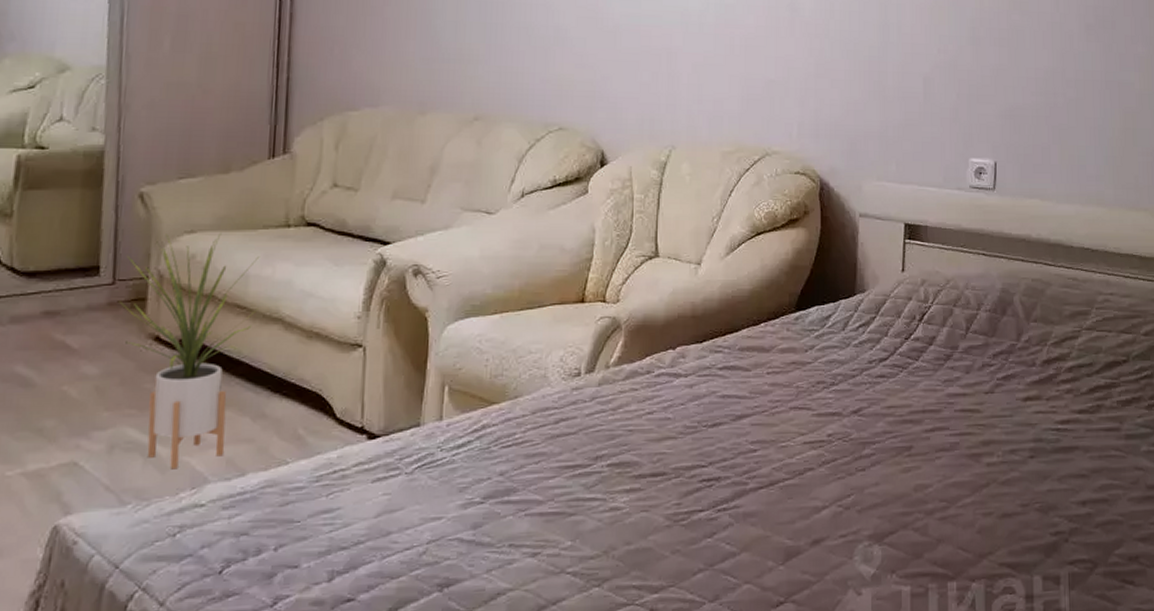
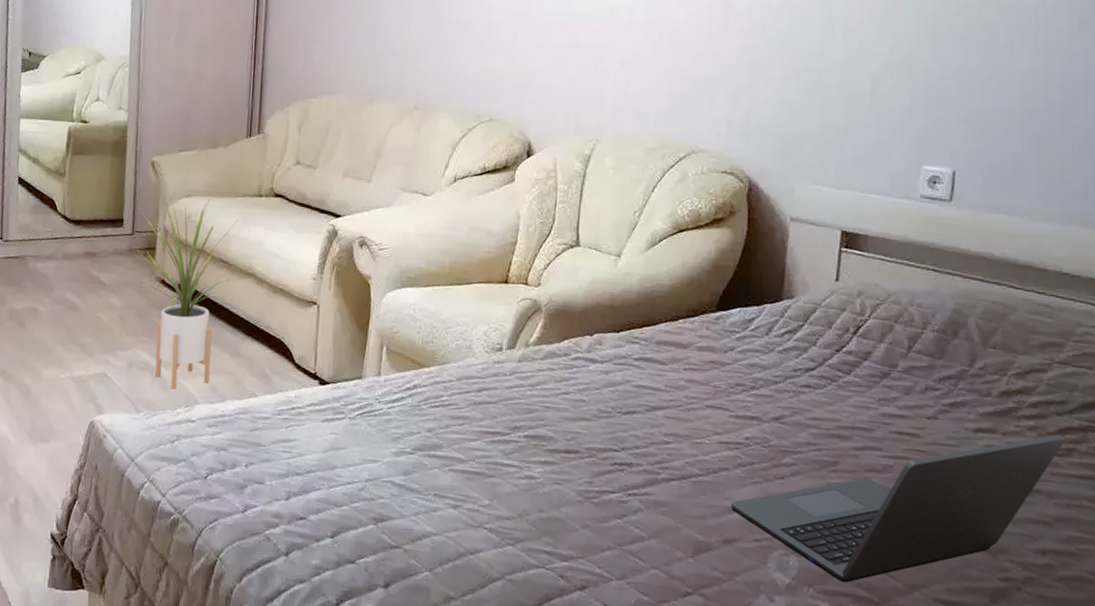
laptop: none [818,394,1095,563] -> present [731,434,1066,583]

